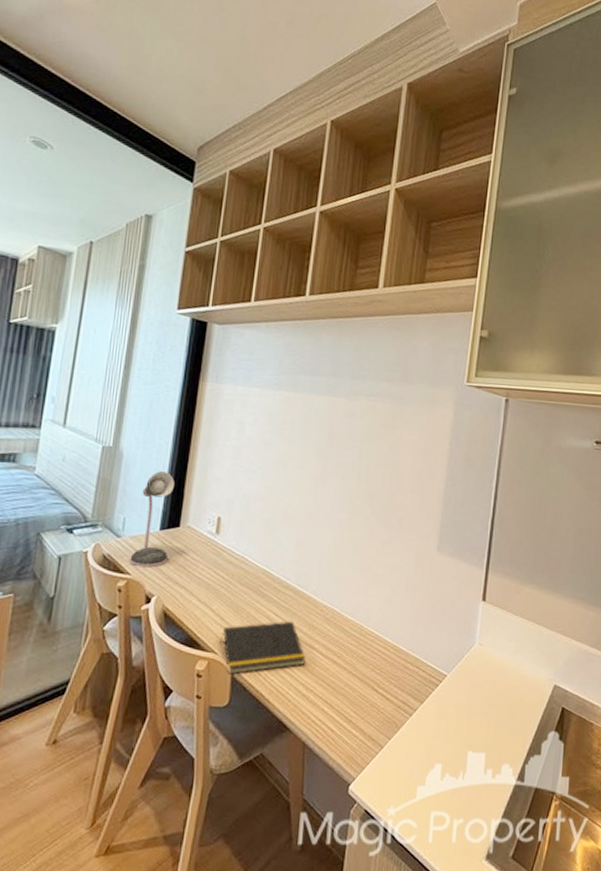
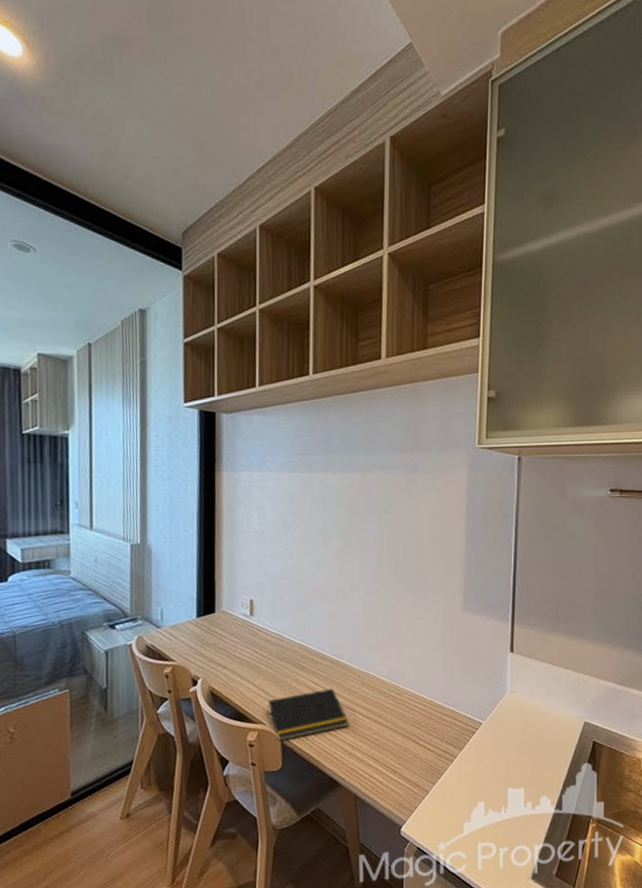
desk lamp: present [129,471,175,568] -> none [172,562,209,654]

